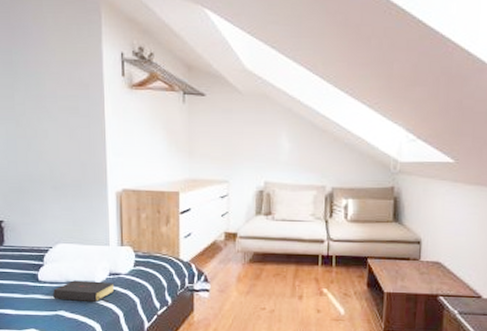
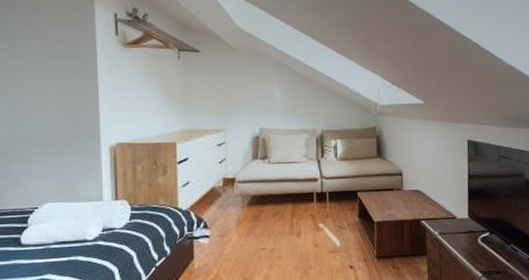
bible: present [53,280,115,302] -> none [38,238,109,263]

